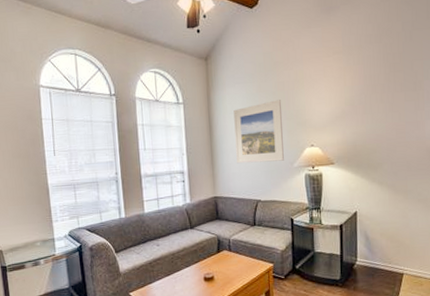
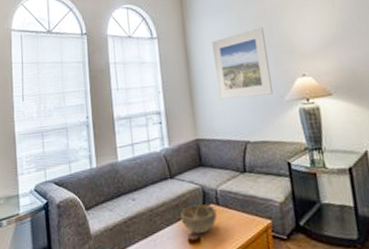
decorative bowl: none [198,250,229,273] -> present [181,204,218,234]

